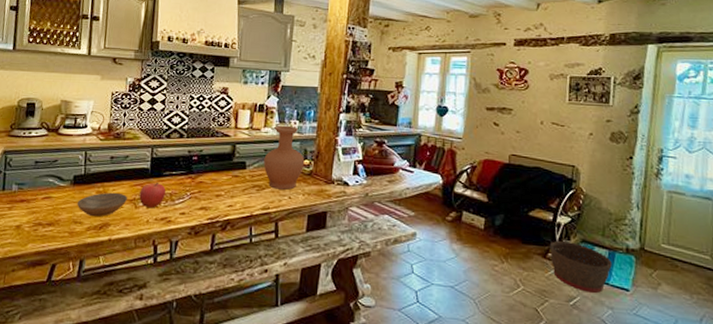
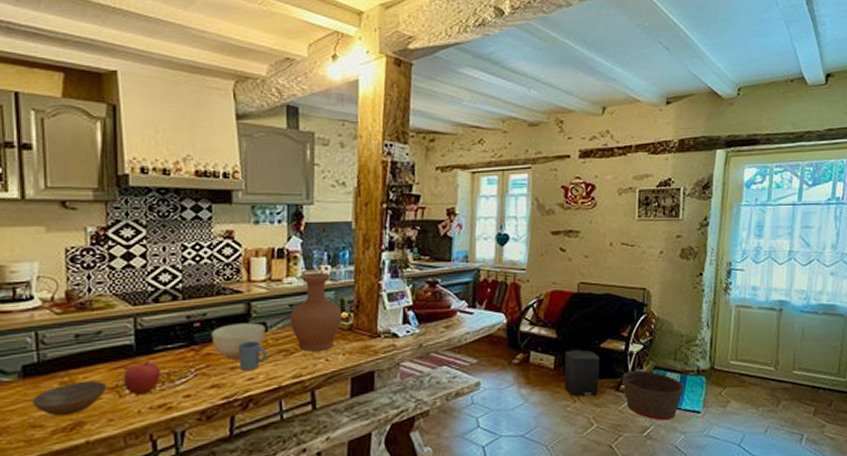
bowl: none [204,160,245,189] -> present [211,322,266,360]
mug: none [222,175,245,200] -> present [238,340,268,372]
pedal bin: none [493,214,528,259] -> present [564,349,600,397]

